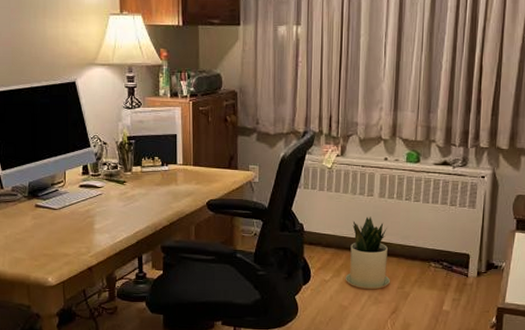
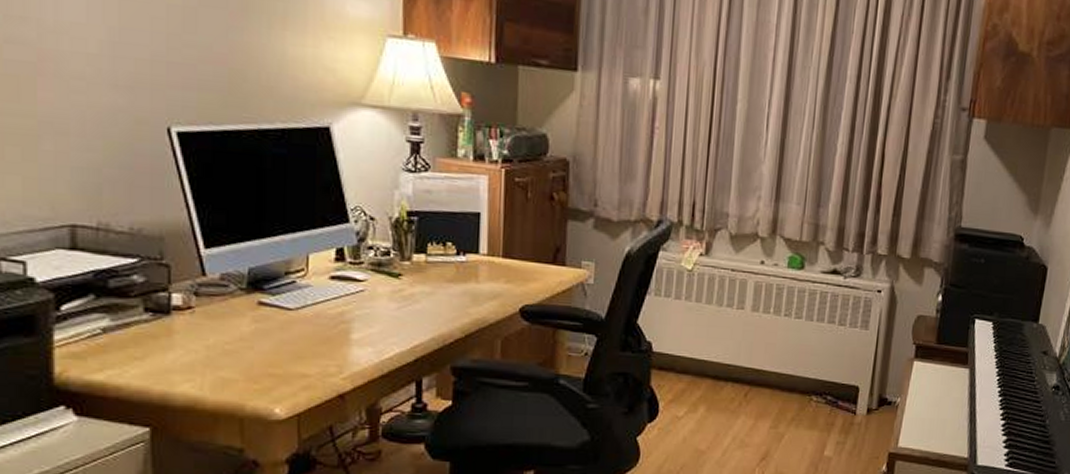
planter: present [345,216,391,290] -> none [703,335,762,430]

